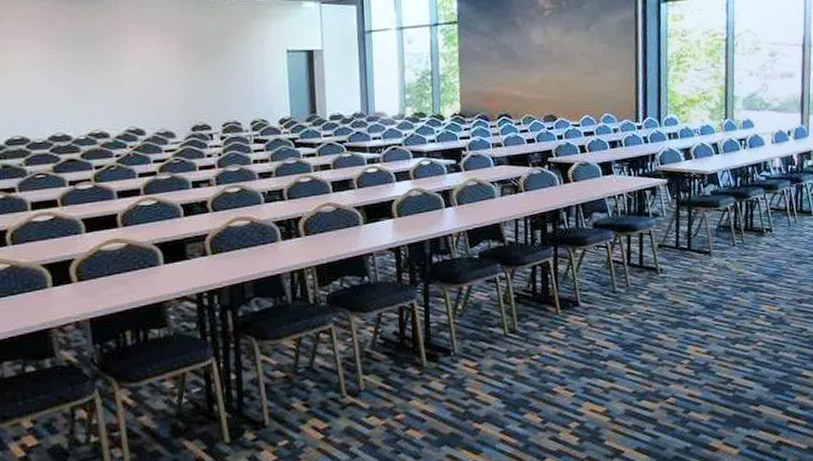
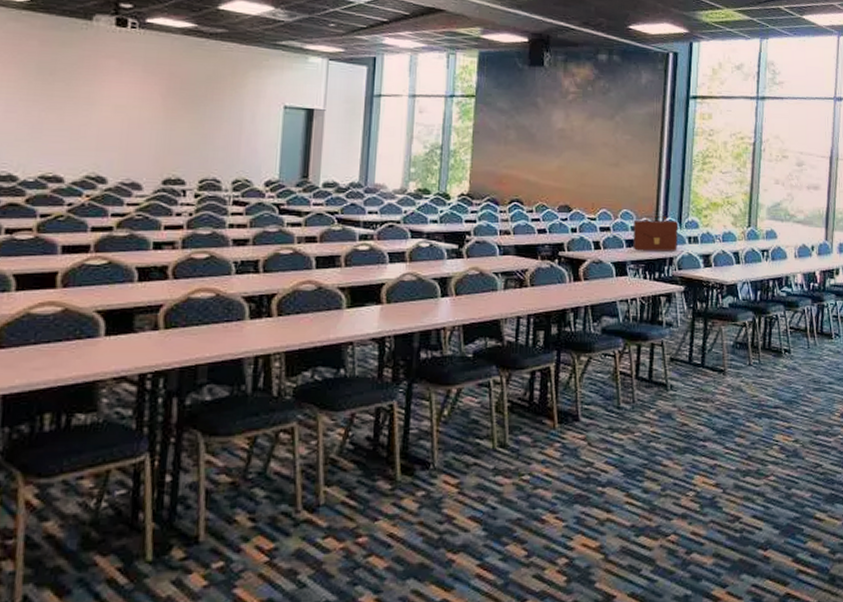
briefcase: none [615,116,659,151] -> present [633,215,678,252]

